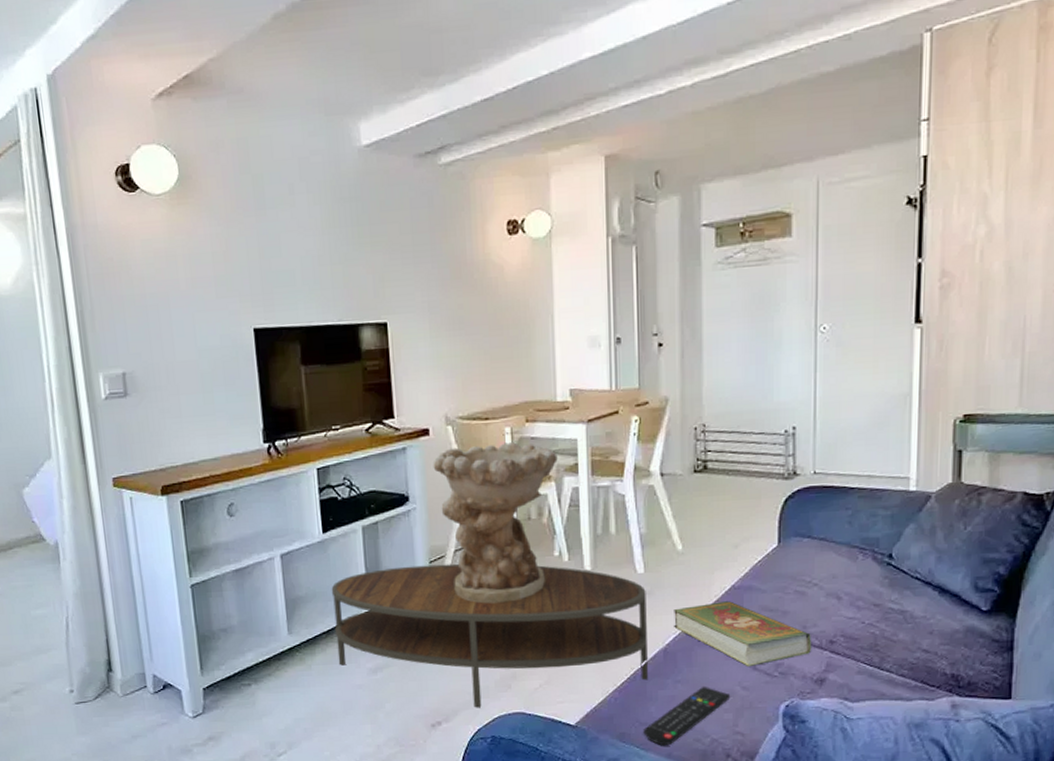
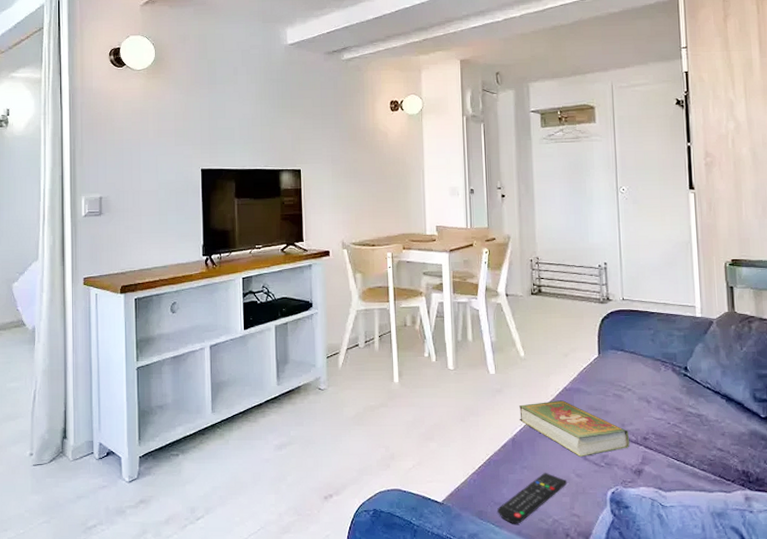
coffee table: present [331,563,648,708] -> none [248,359,500,484]
decorative bowl: present [433,442,558,604] -> none [332,264,427,394]

